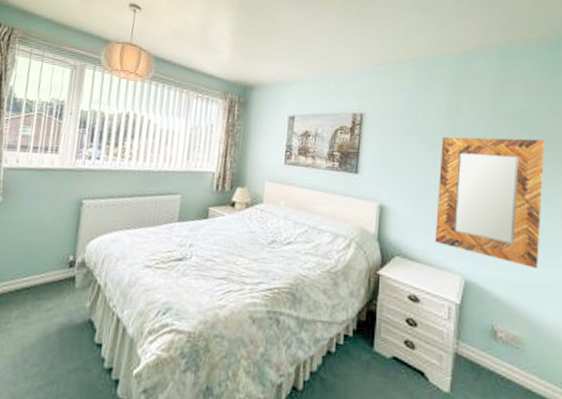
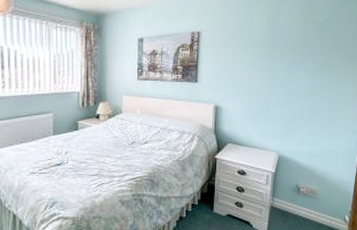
home mirror: present [434,136,546,268] -> none [257,43,341,141]

